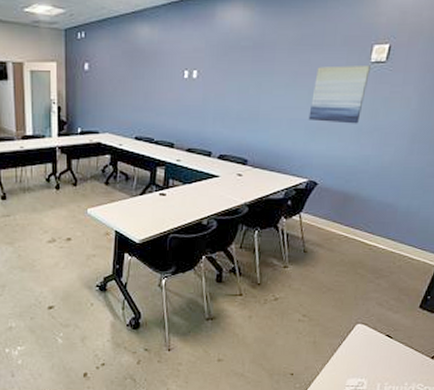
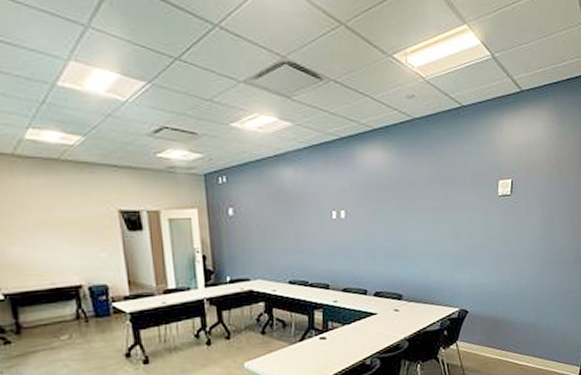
wall art: present [308,65,371,124] -> none [452,199,499,253]

